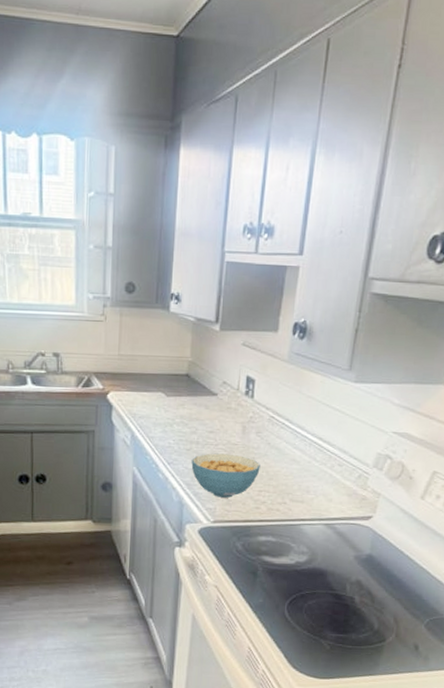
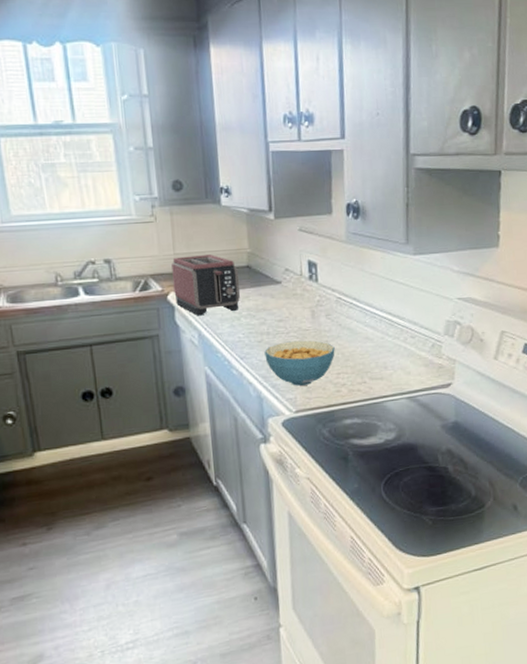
toaster: none [114,358,178,418] -> present [171,254,240,316]

